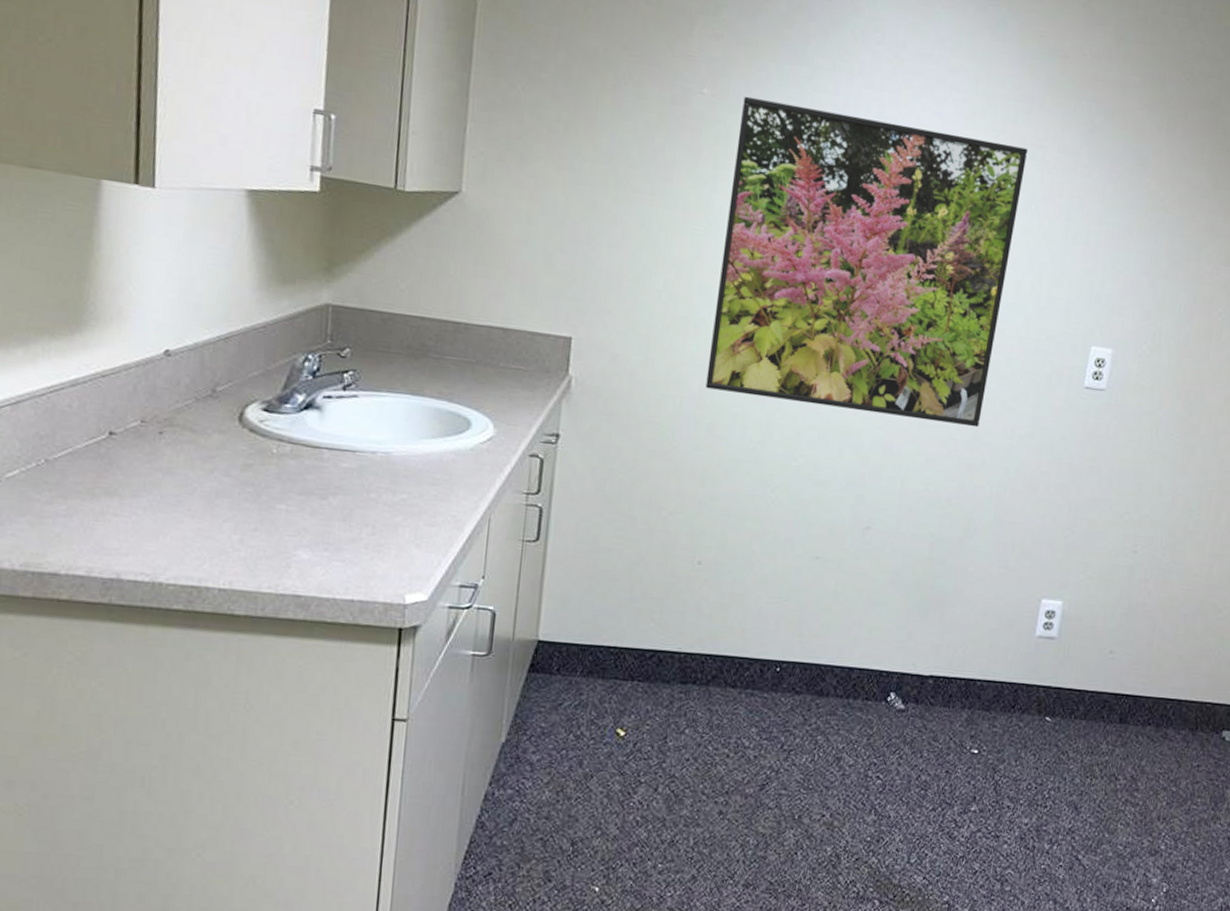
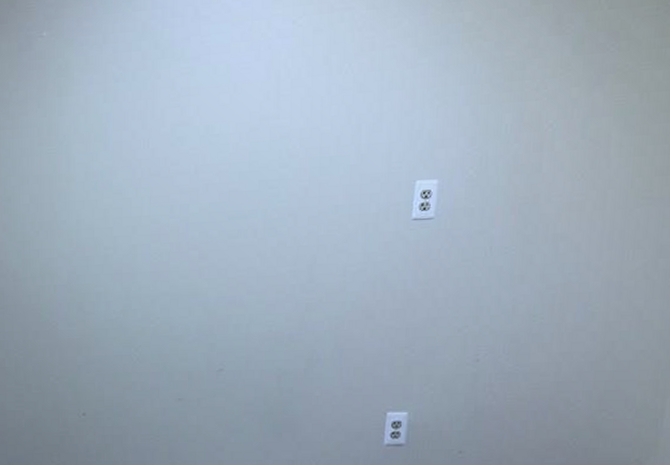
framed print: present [705,96,1028,427] -> none [72,13,337,276]

